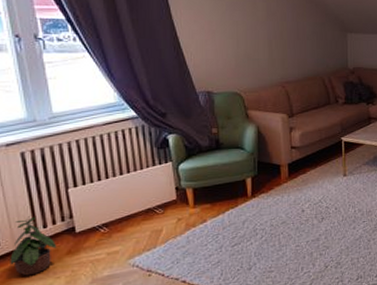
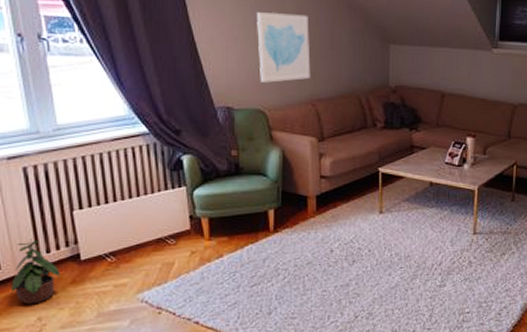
wall art: none [232,10,280,69] -> present [257,12,311,83]

